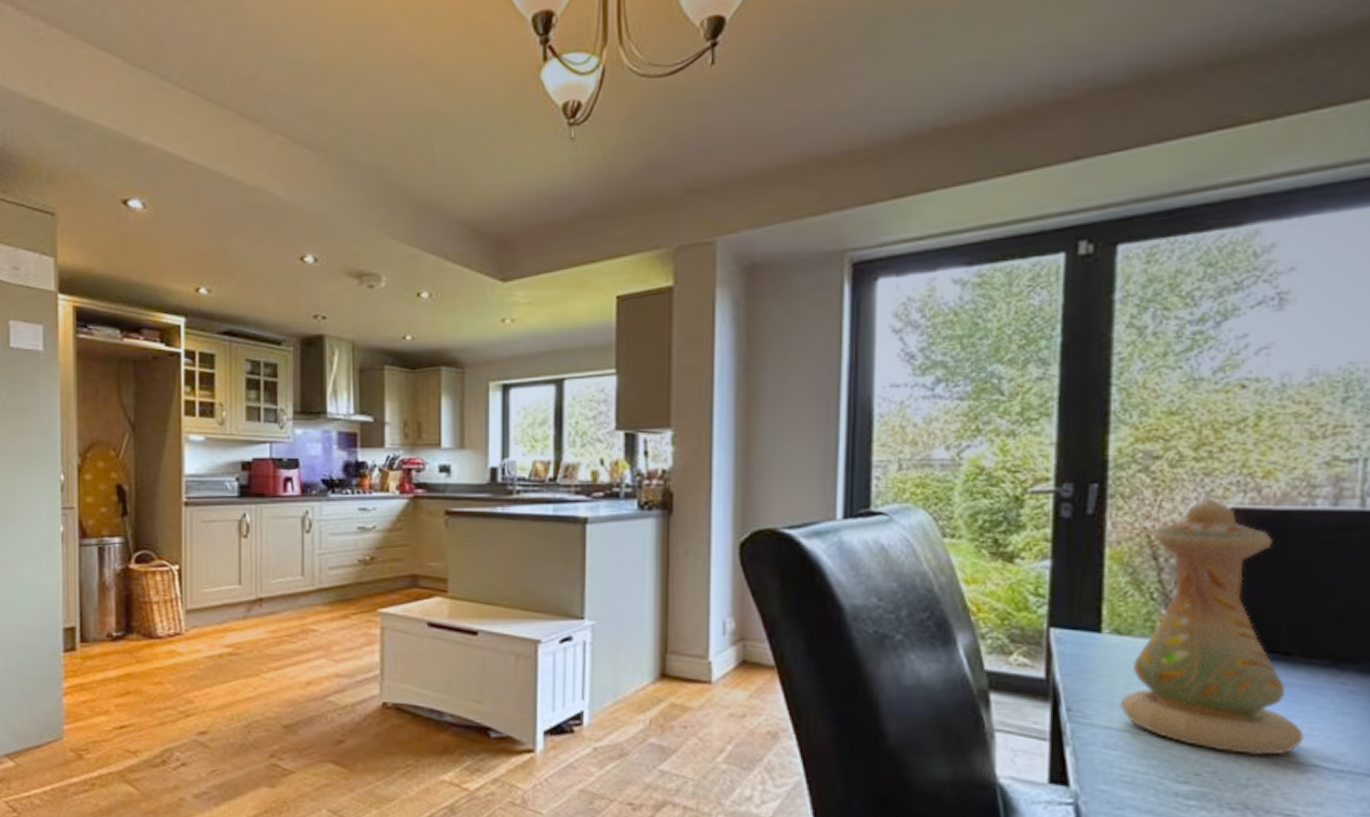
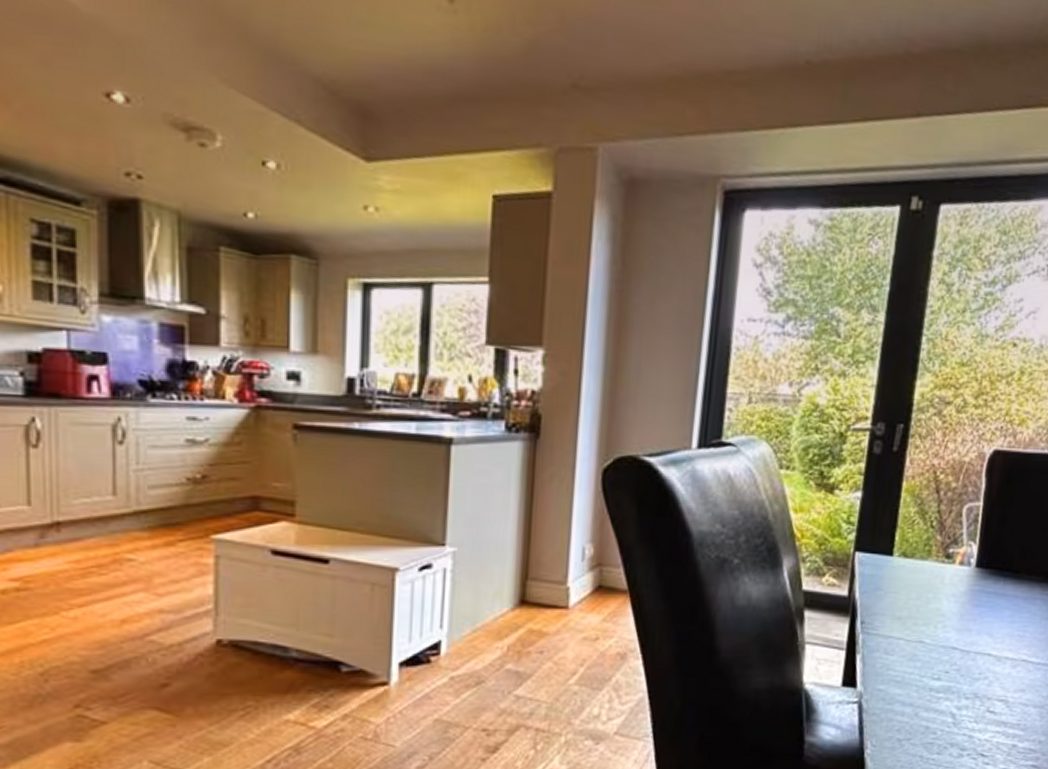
vase: present [1120,499,1304,756] -> none [900,441,1020,655]

